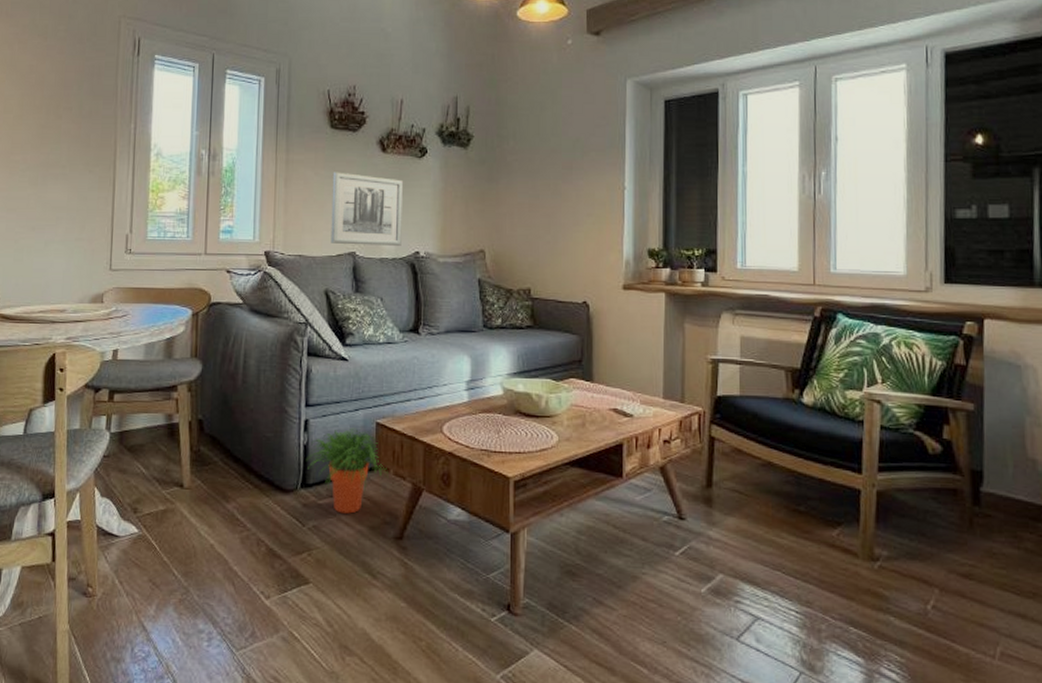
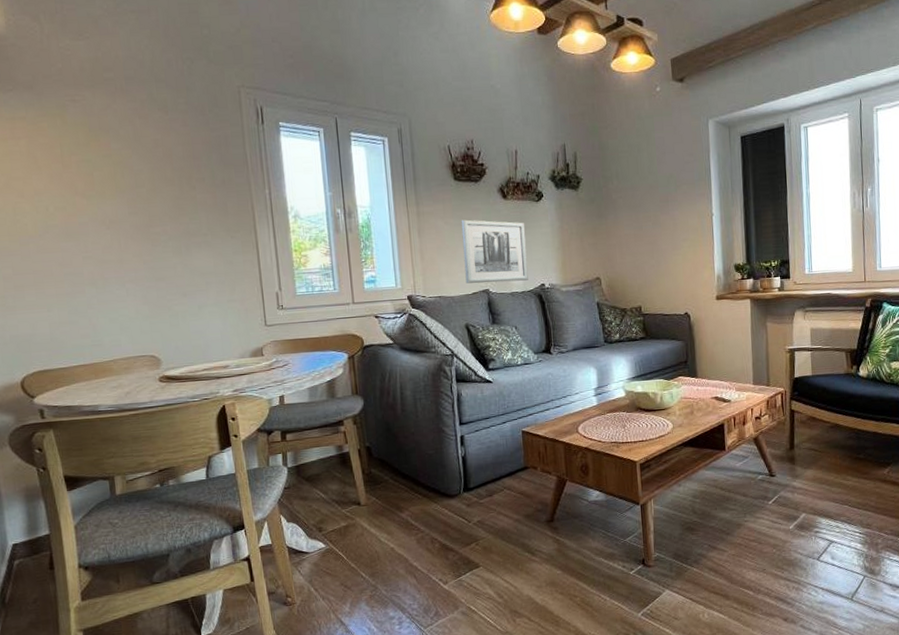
potted plant: present [307,427,388,514] -> none [466,437,537,508]

